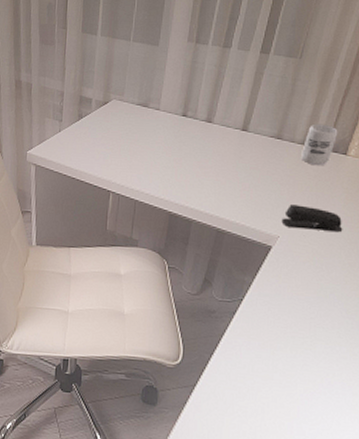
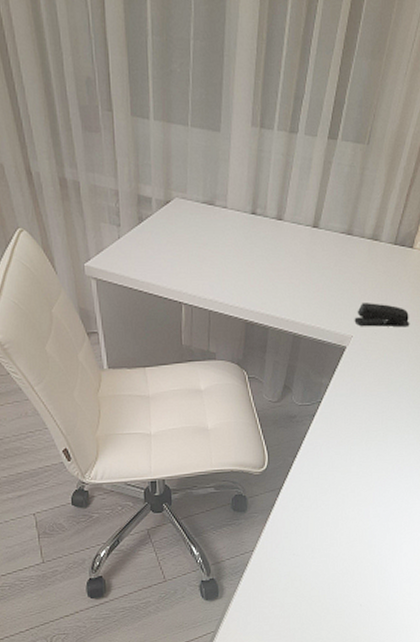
cup: present [300,123,338,166] -> none [370,216,405,261]

